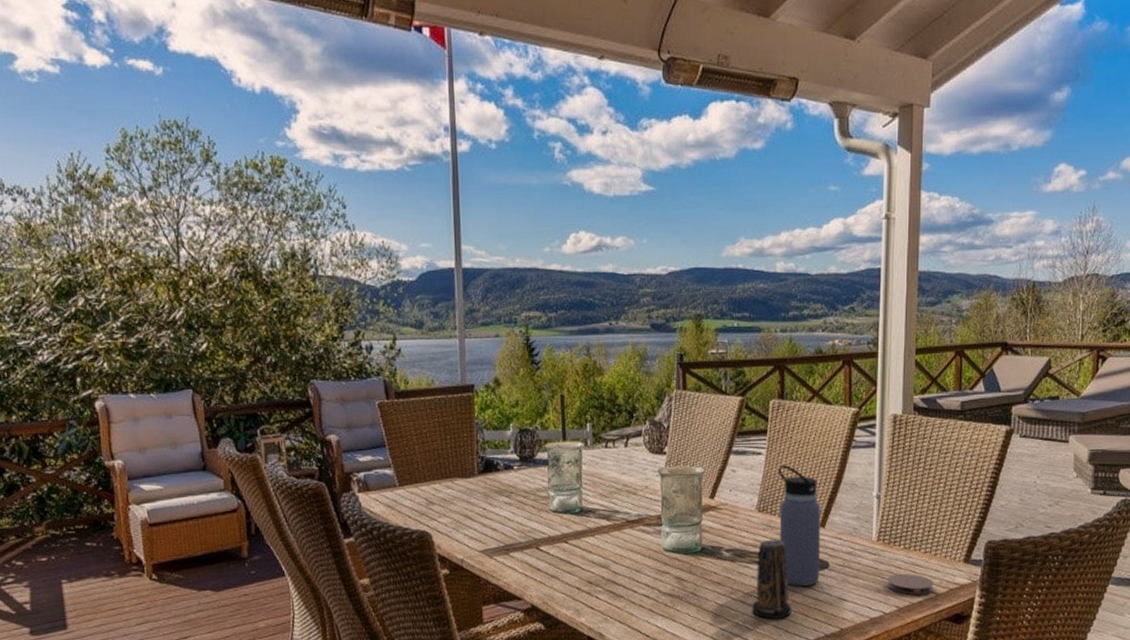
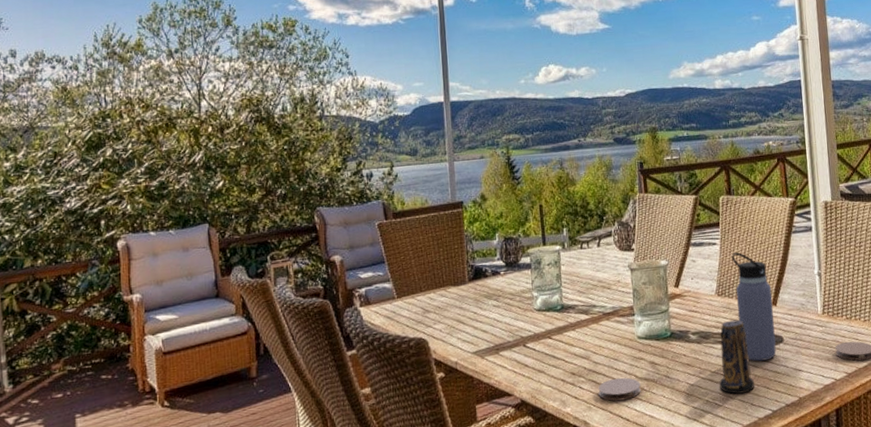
coaster: none [616,591,664,615] -> present [598,377,641,401]

